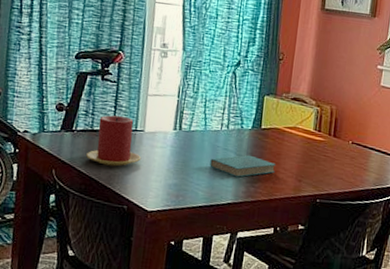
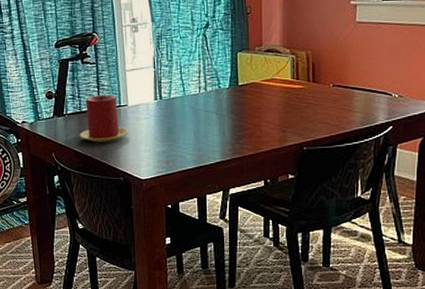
book: present [210,155,276,177] -> none [193,113,258,136]

